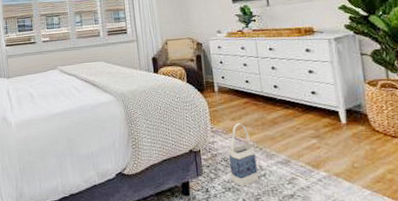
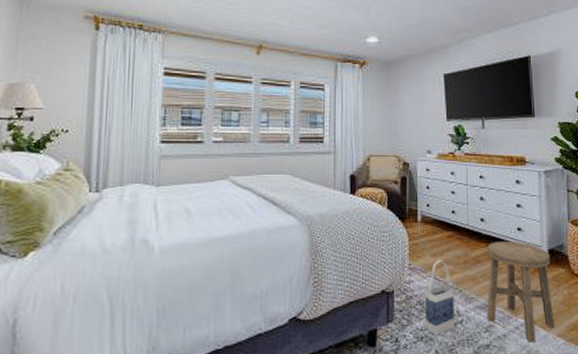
stool: none [282,103,360,193] -> present [486,240,556,342]

